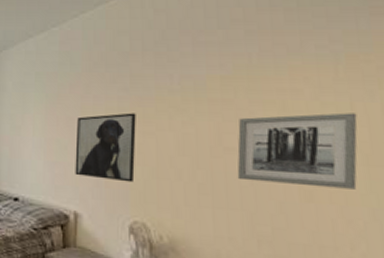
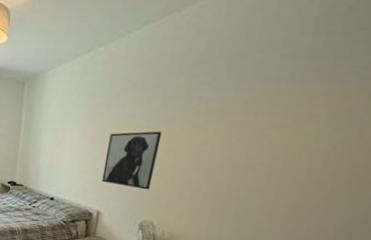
wall art: present [237,113,358,190] -> none [237,138,363,204]

